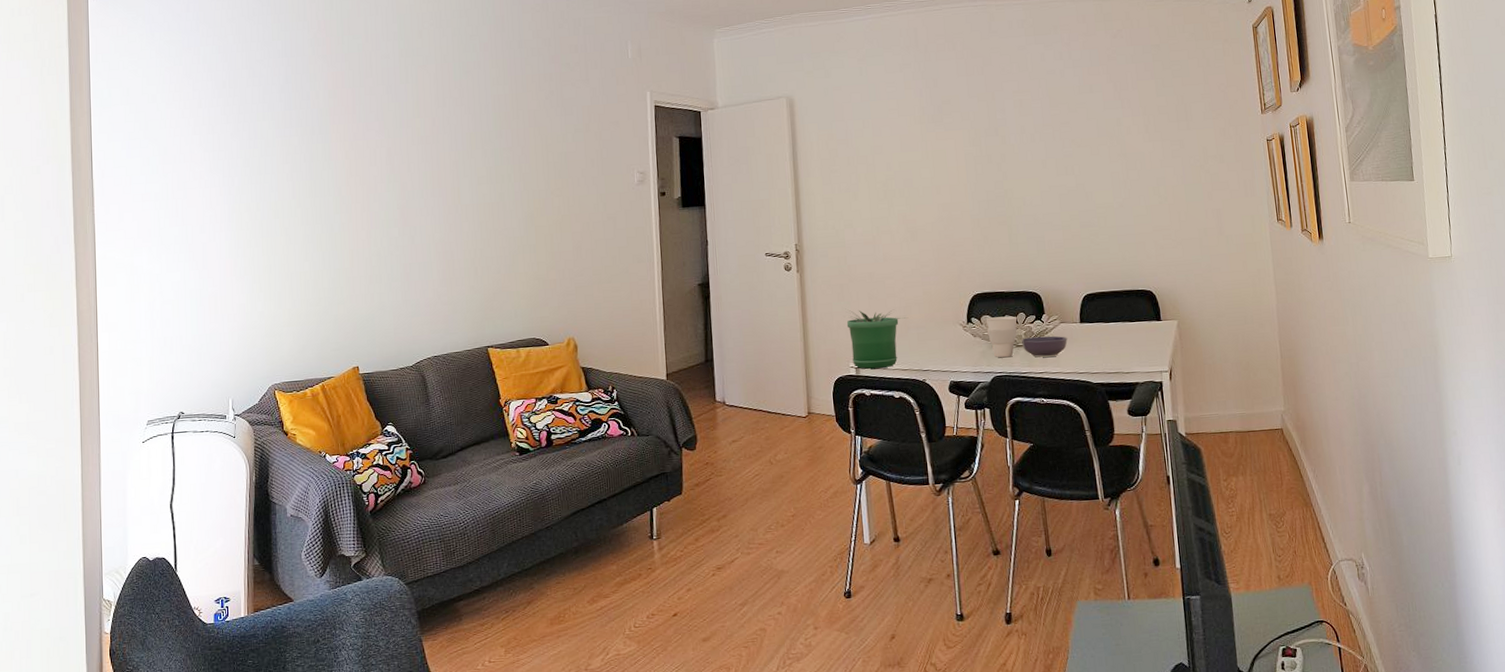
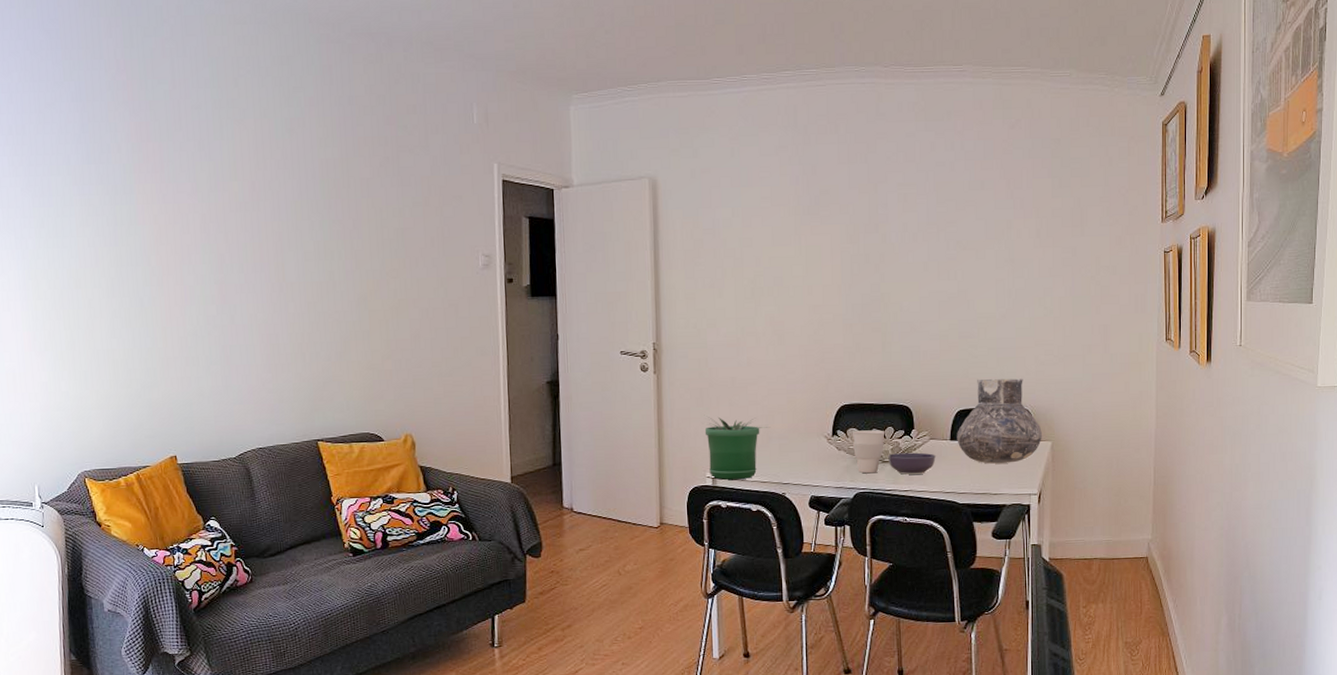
vase: none [1085,262,1169,344] -> present [957,378,1043,464]

